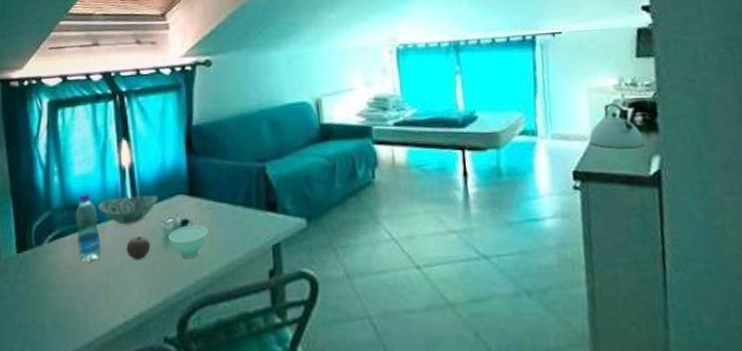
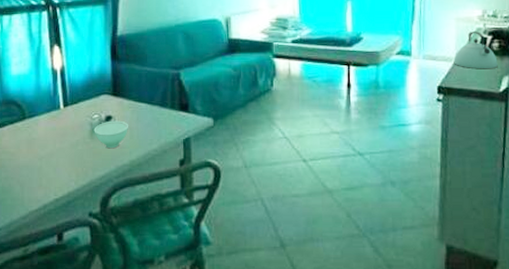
bottle: present [75,193,100,262] -> none [12,91,35,149]
decorative bowl: present [98,196,158,223] -> none [32,95,86,117]
fruit: present [126,235,151,259] -> none [57,128,79,148]

